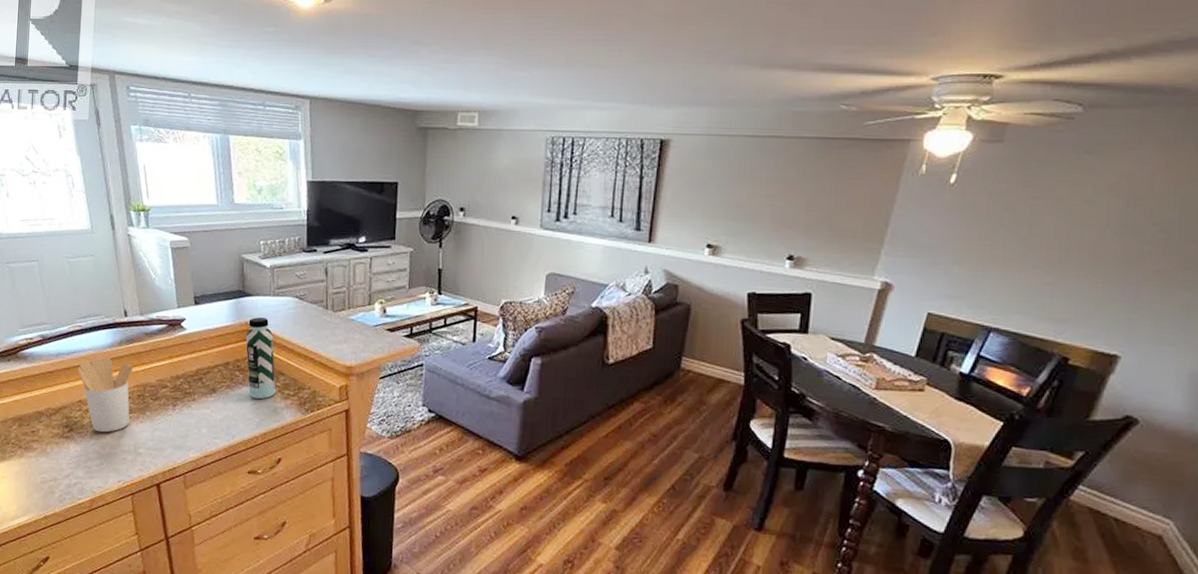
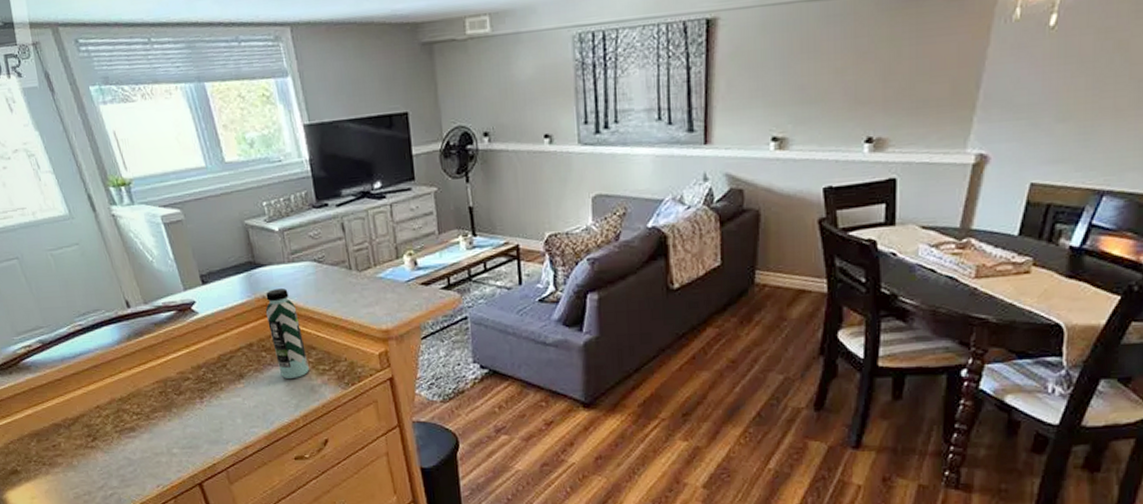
utensil holder: present [78,357,134,433] -> none [88,355,156,437]

